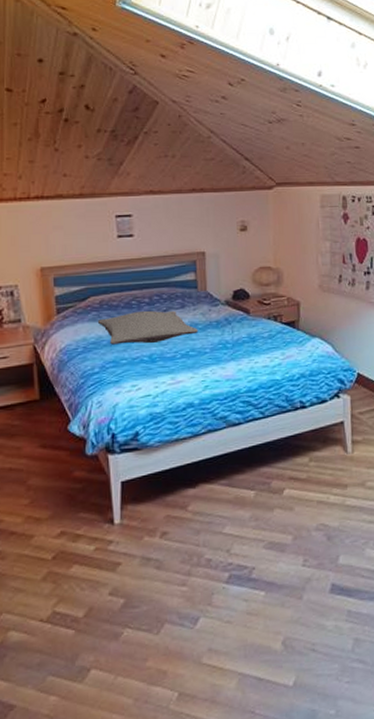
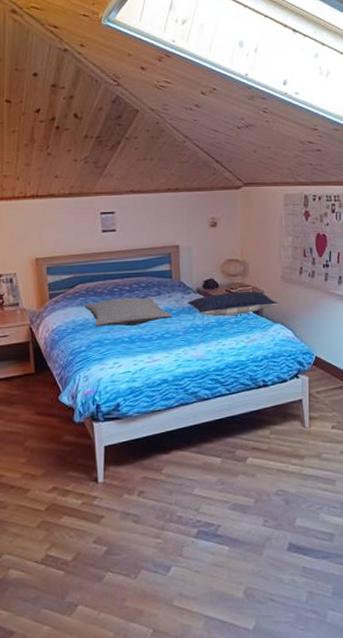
pillow: none [215,301,316,331] -> present [187,291,279,317]

